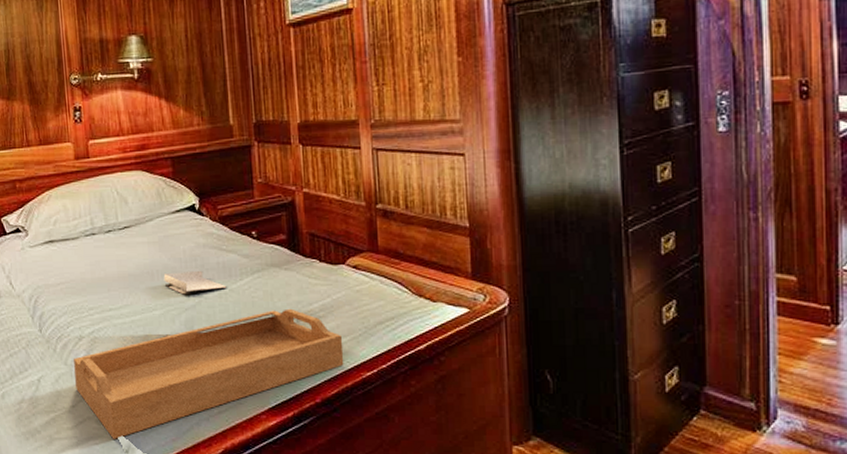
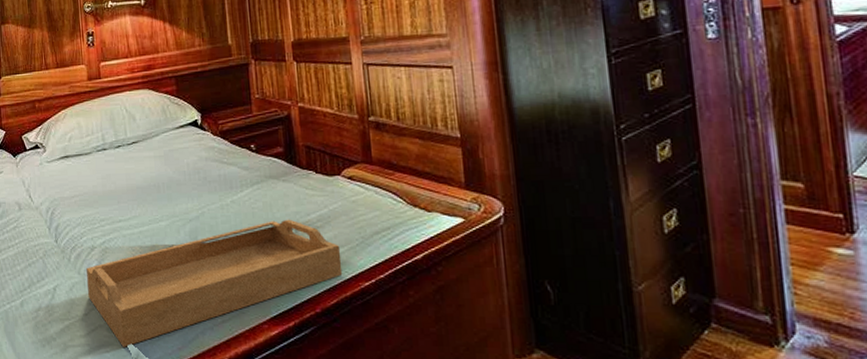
book: present [163,270,227,296] -> none [169,182,228,207]

